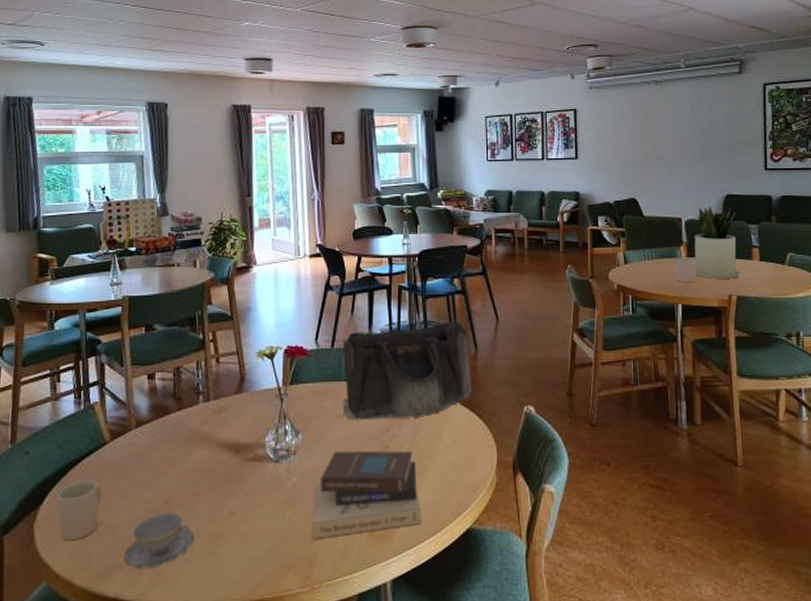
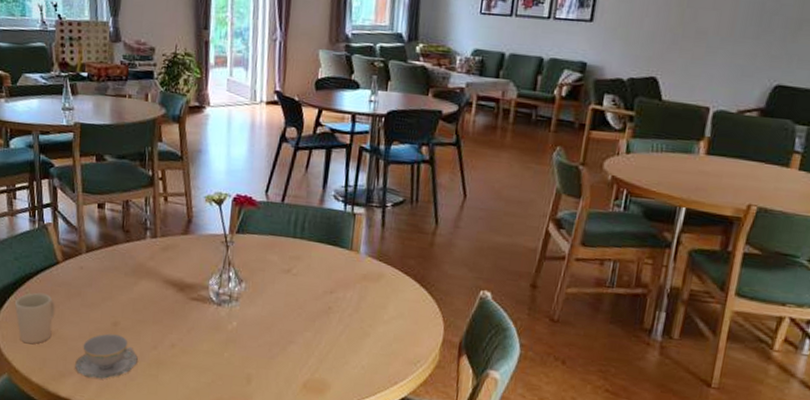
books: present [312,450,421,539] -> none [248,304,358,385]
saddlebag: present [343,321,473,420] -> none [288,189,429,285]
mug: present [675,259,698,283] -> none [686,155,718,186]
planter: present [694,206,741,279] -> none [711,97,783,187]

